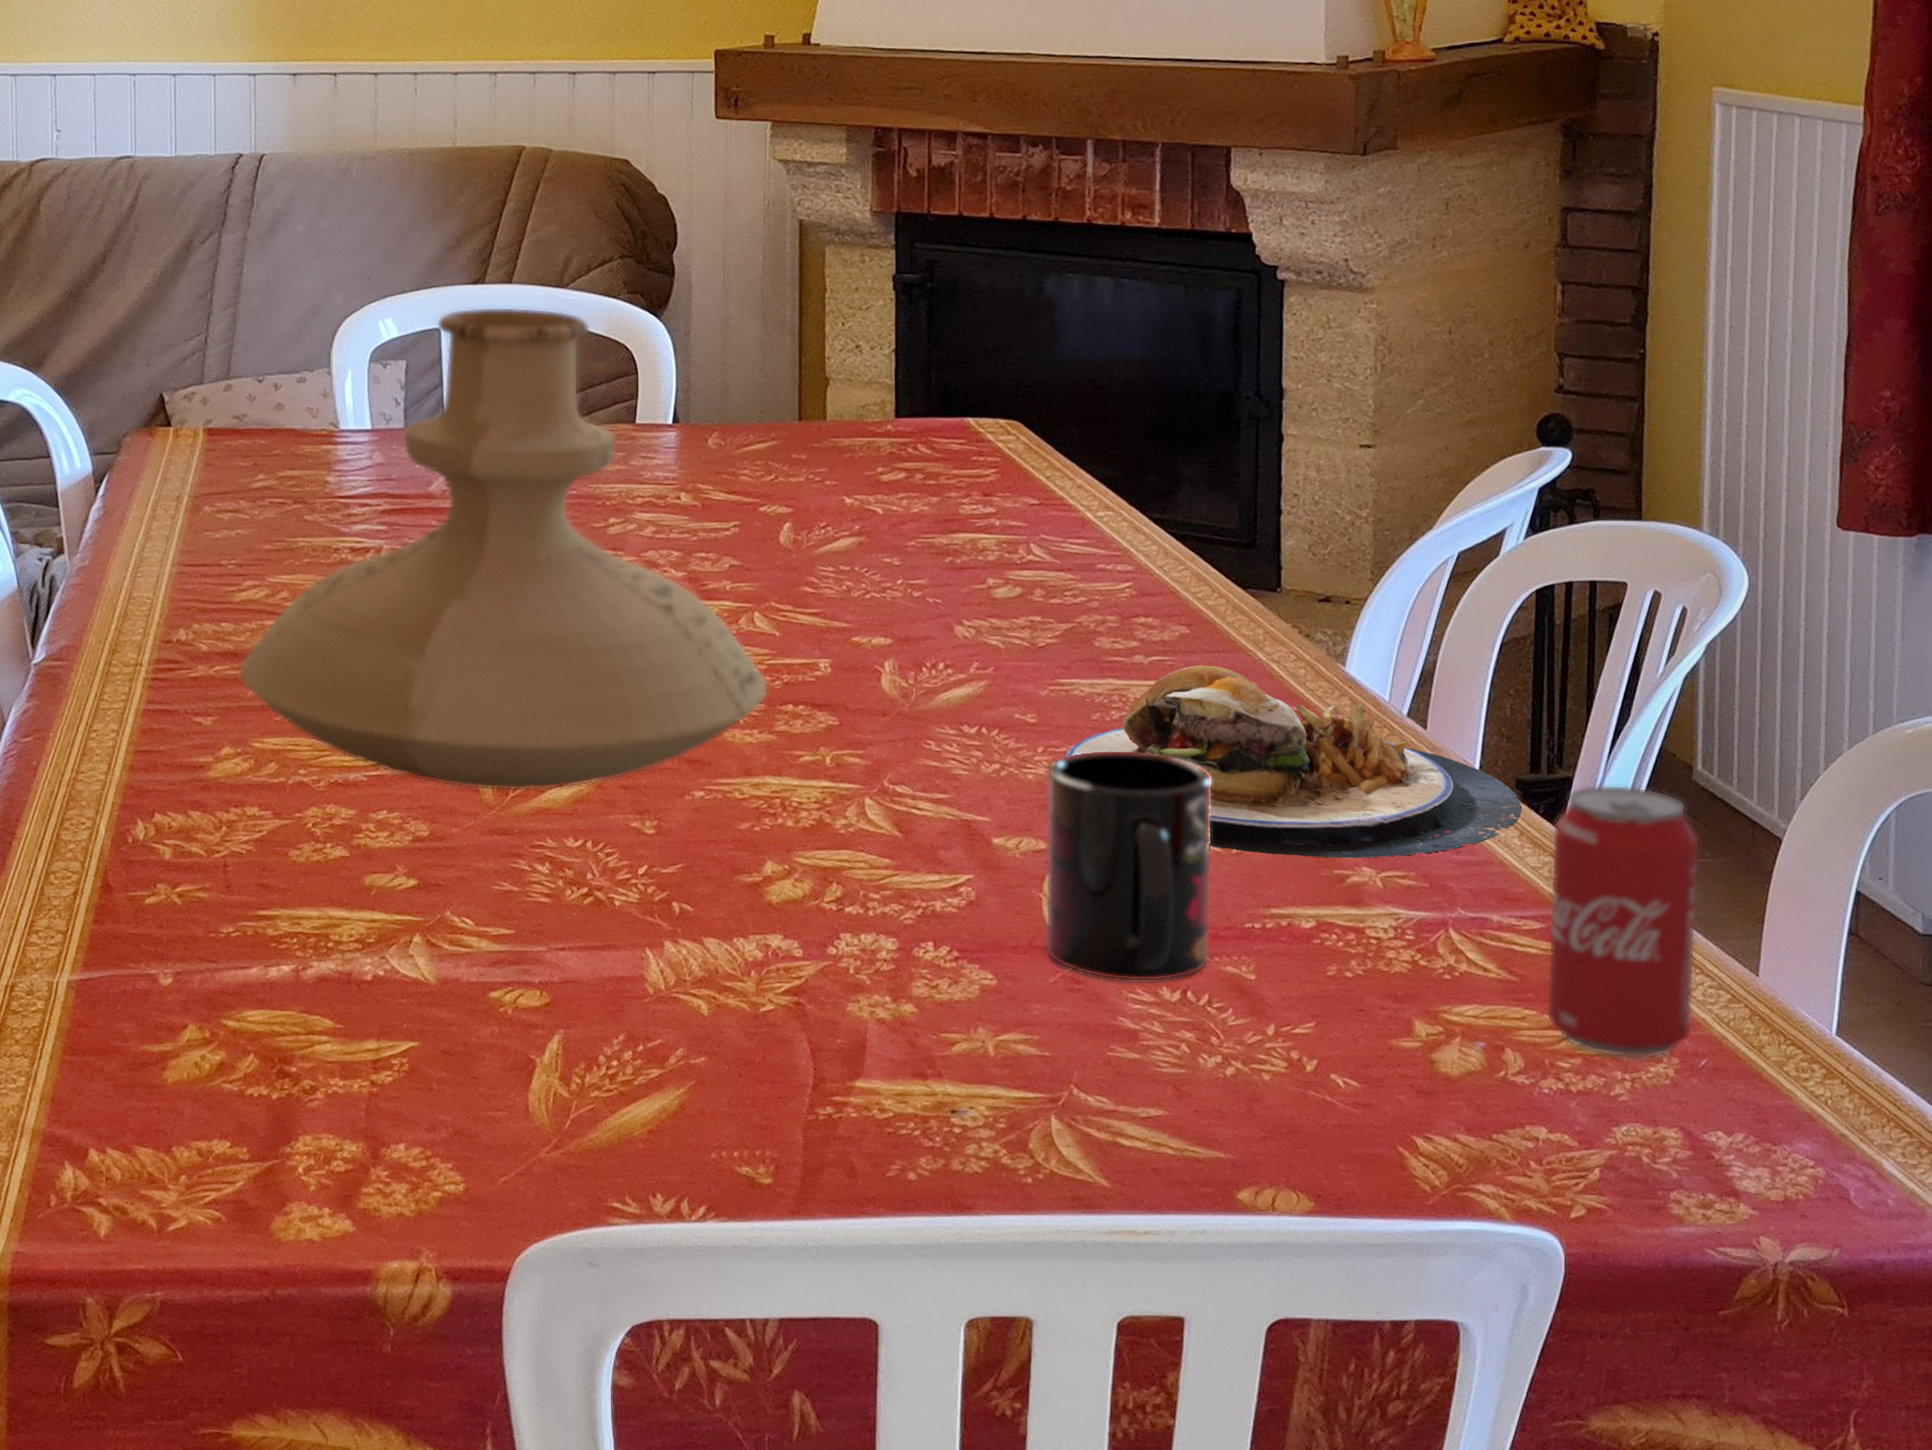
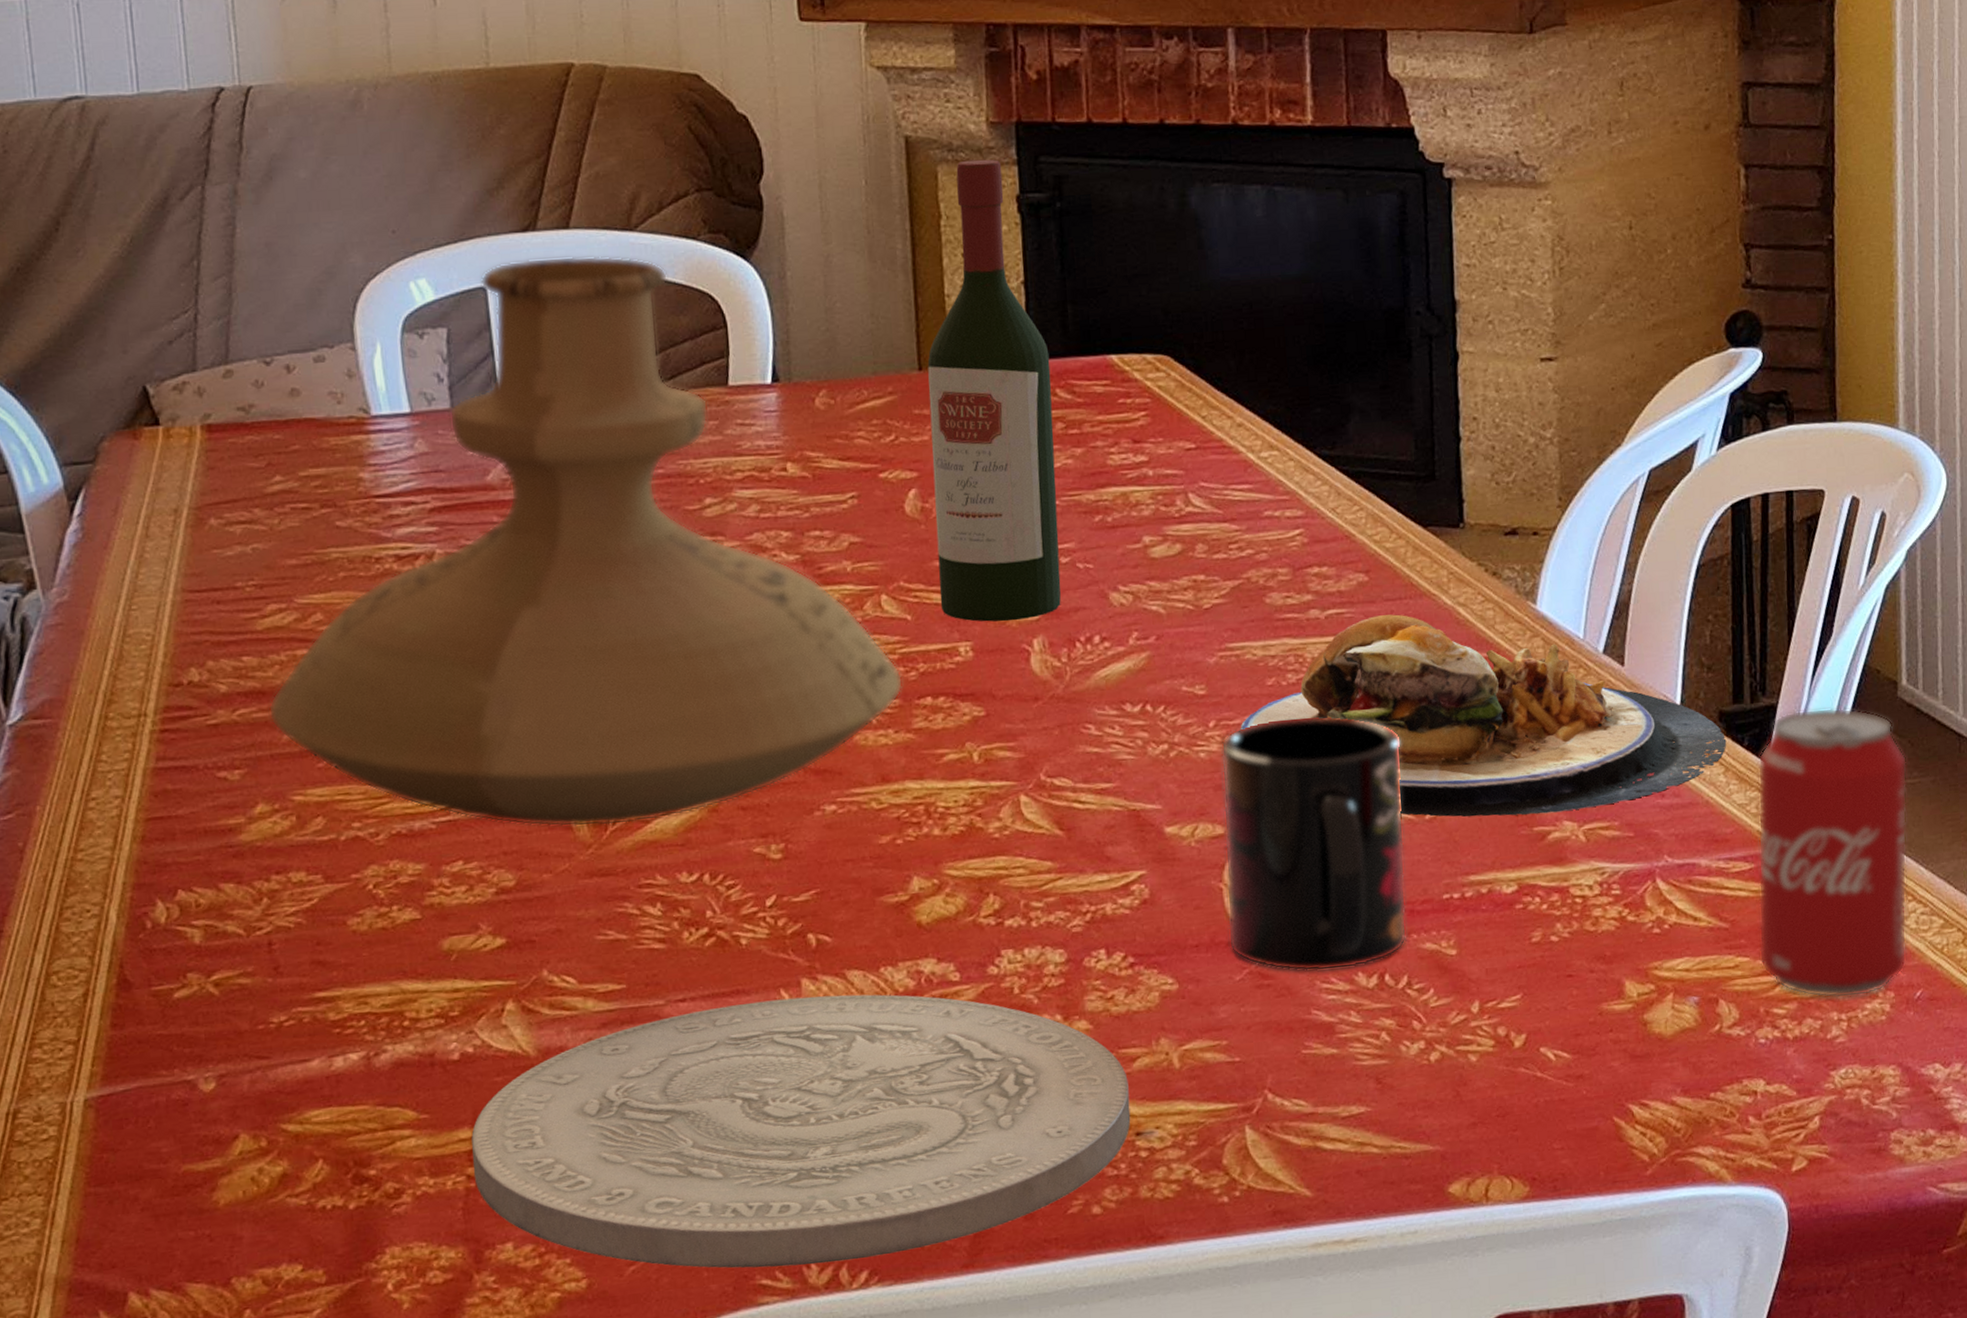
plate: none [377,957,947,1195] -> present [471,994,1131,1268]
wine bottle: none [805,242,914,643] -> present [927,159,1061,622]

